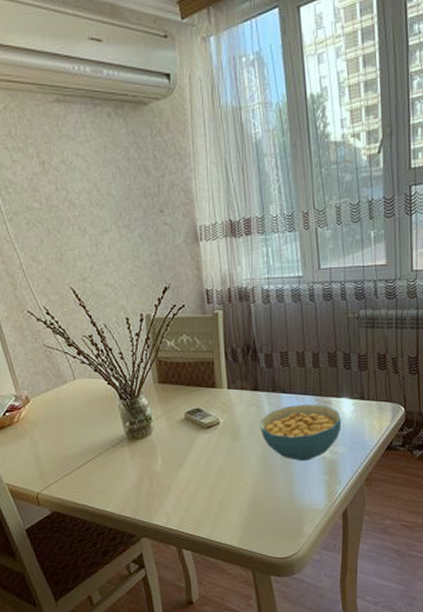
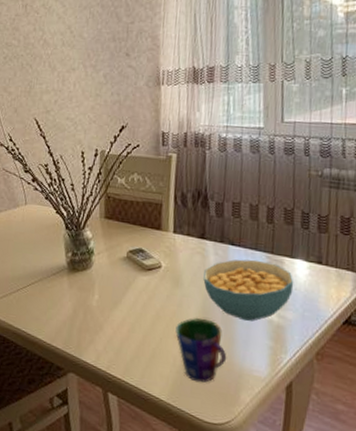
cup: none [239,466,289,524] -> present [175,318,227,383]

